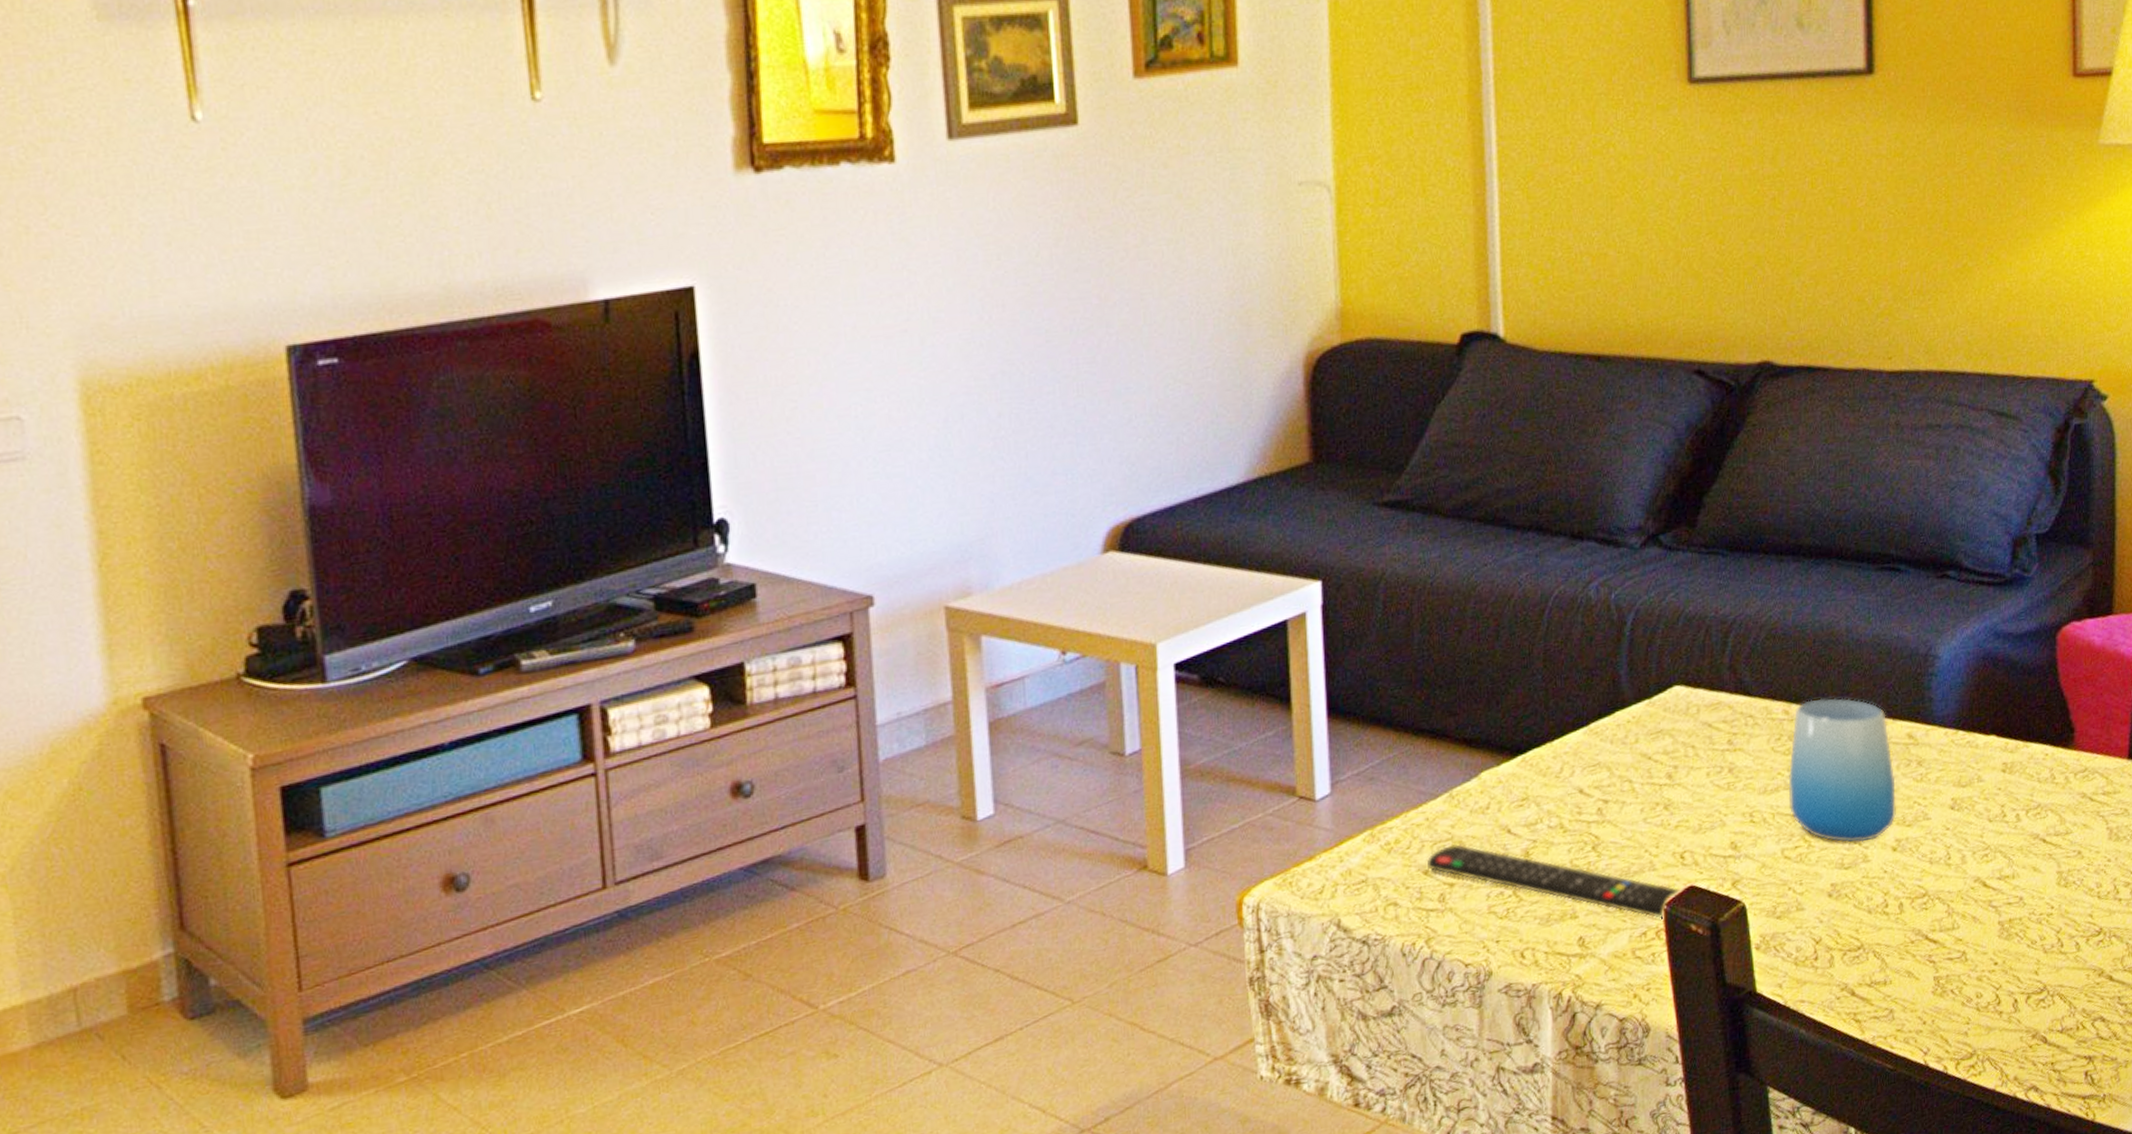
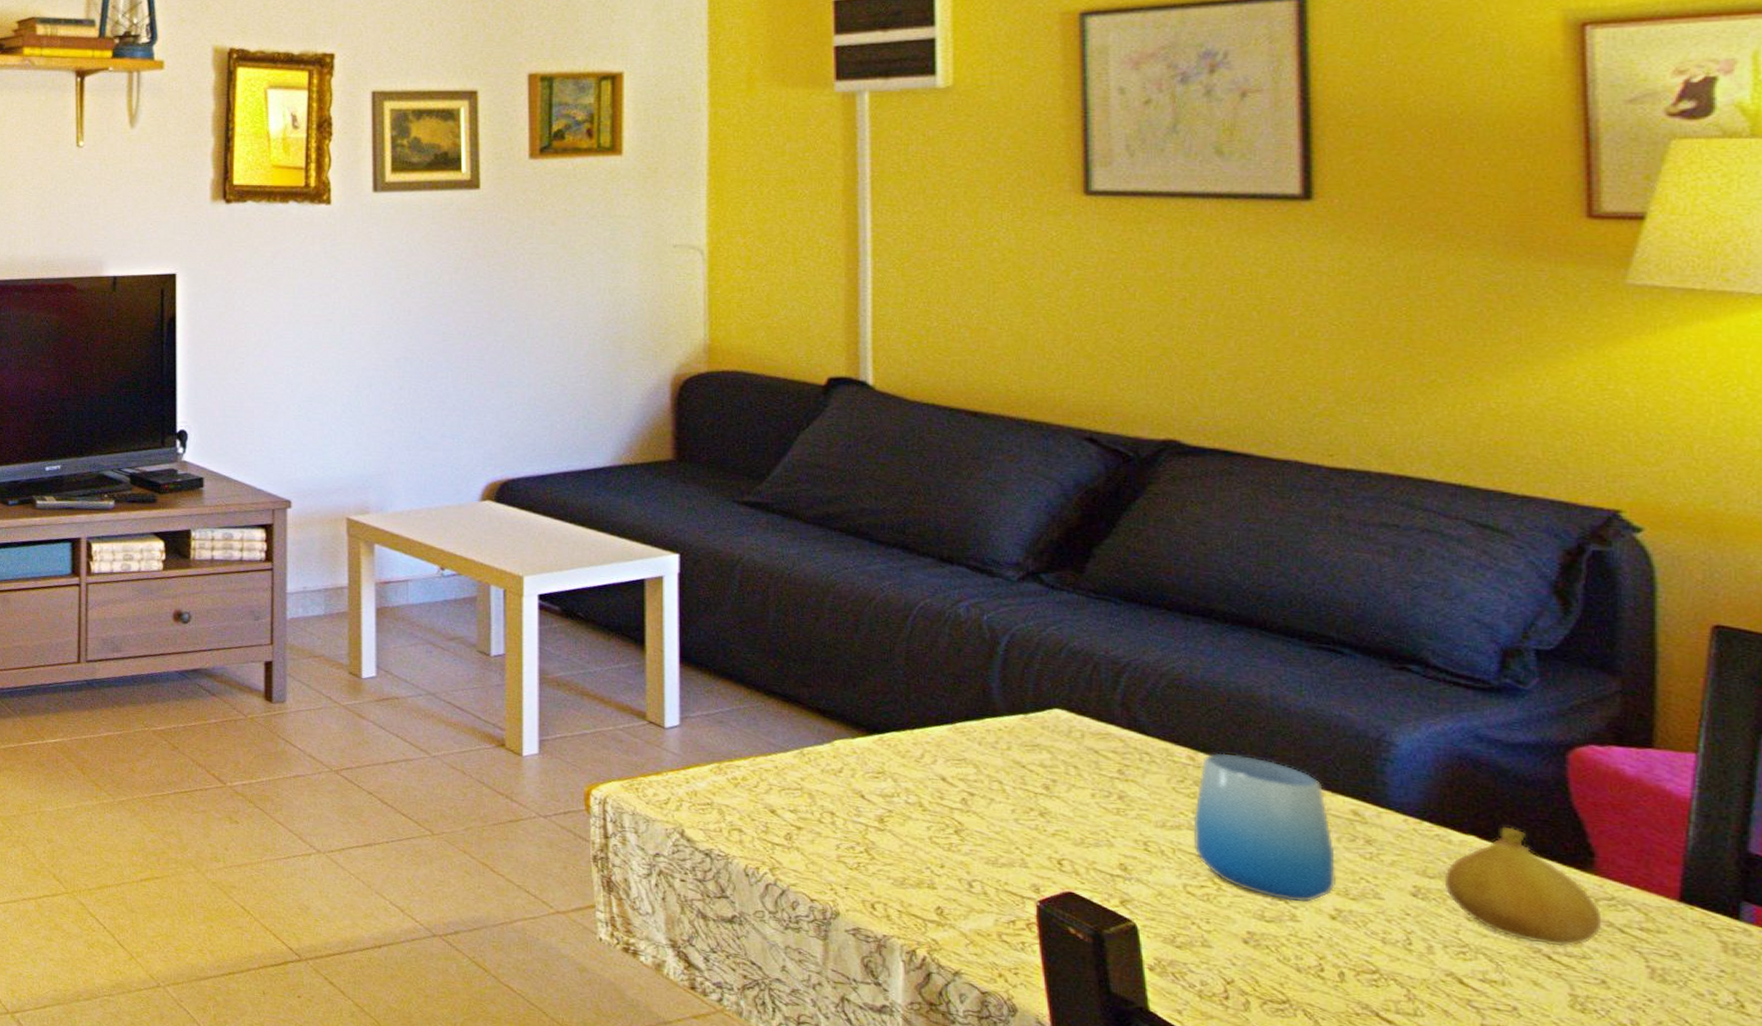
remote control: present [1426,843,1682,919] -> none [773,794,1059,914]
fruit: none [1973,719,2079,830] -> present [1444,826,1602,947]

